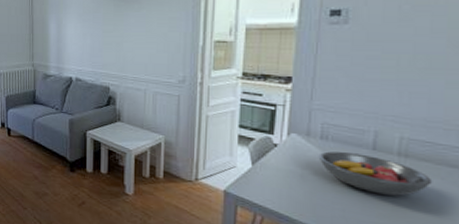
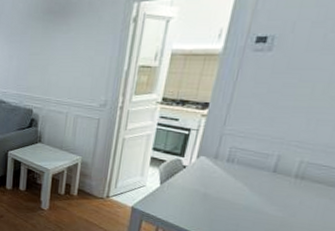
fruit bowl: present [318,151,433,196] -> none [222,173,322,213]

